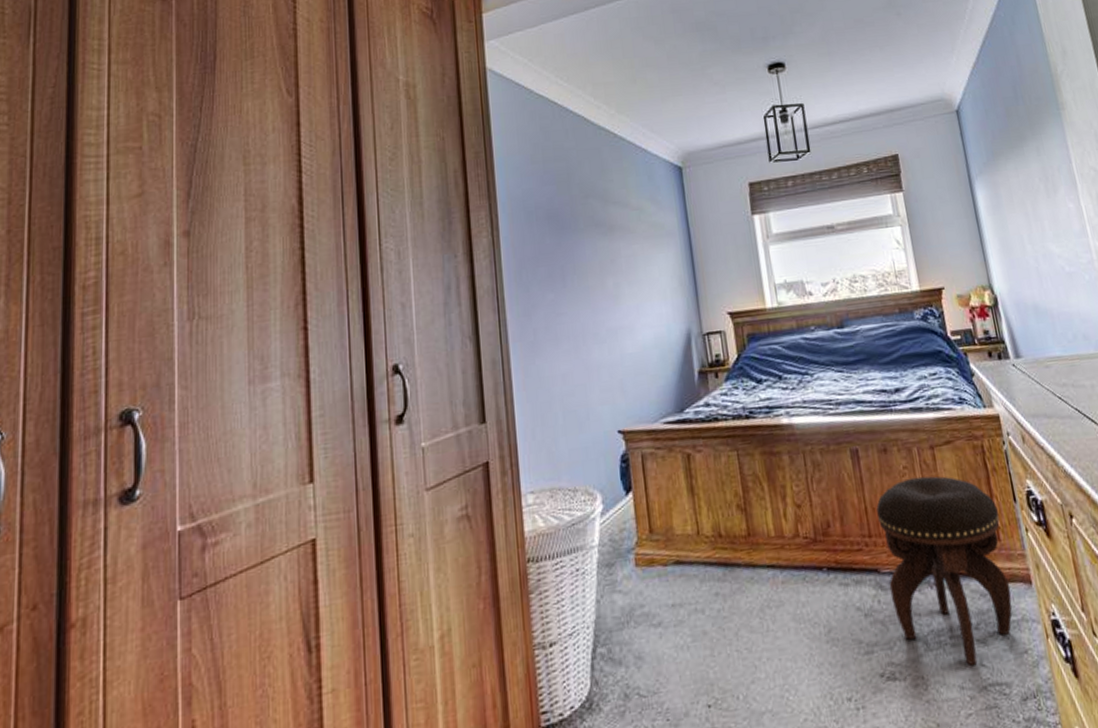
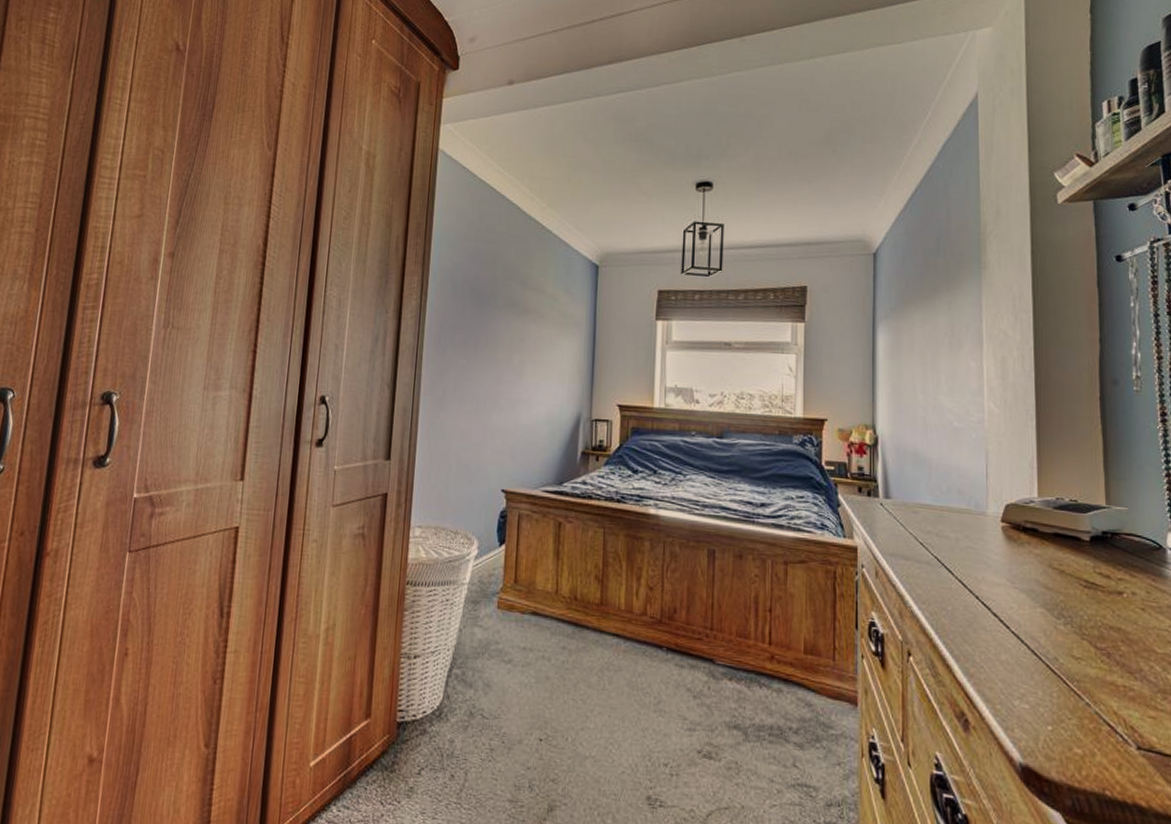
footstool: present [876,476,1013,665] -> none [721,586,838,764]

